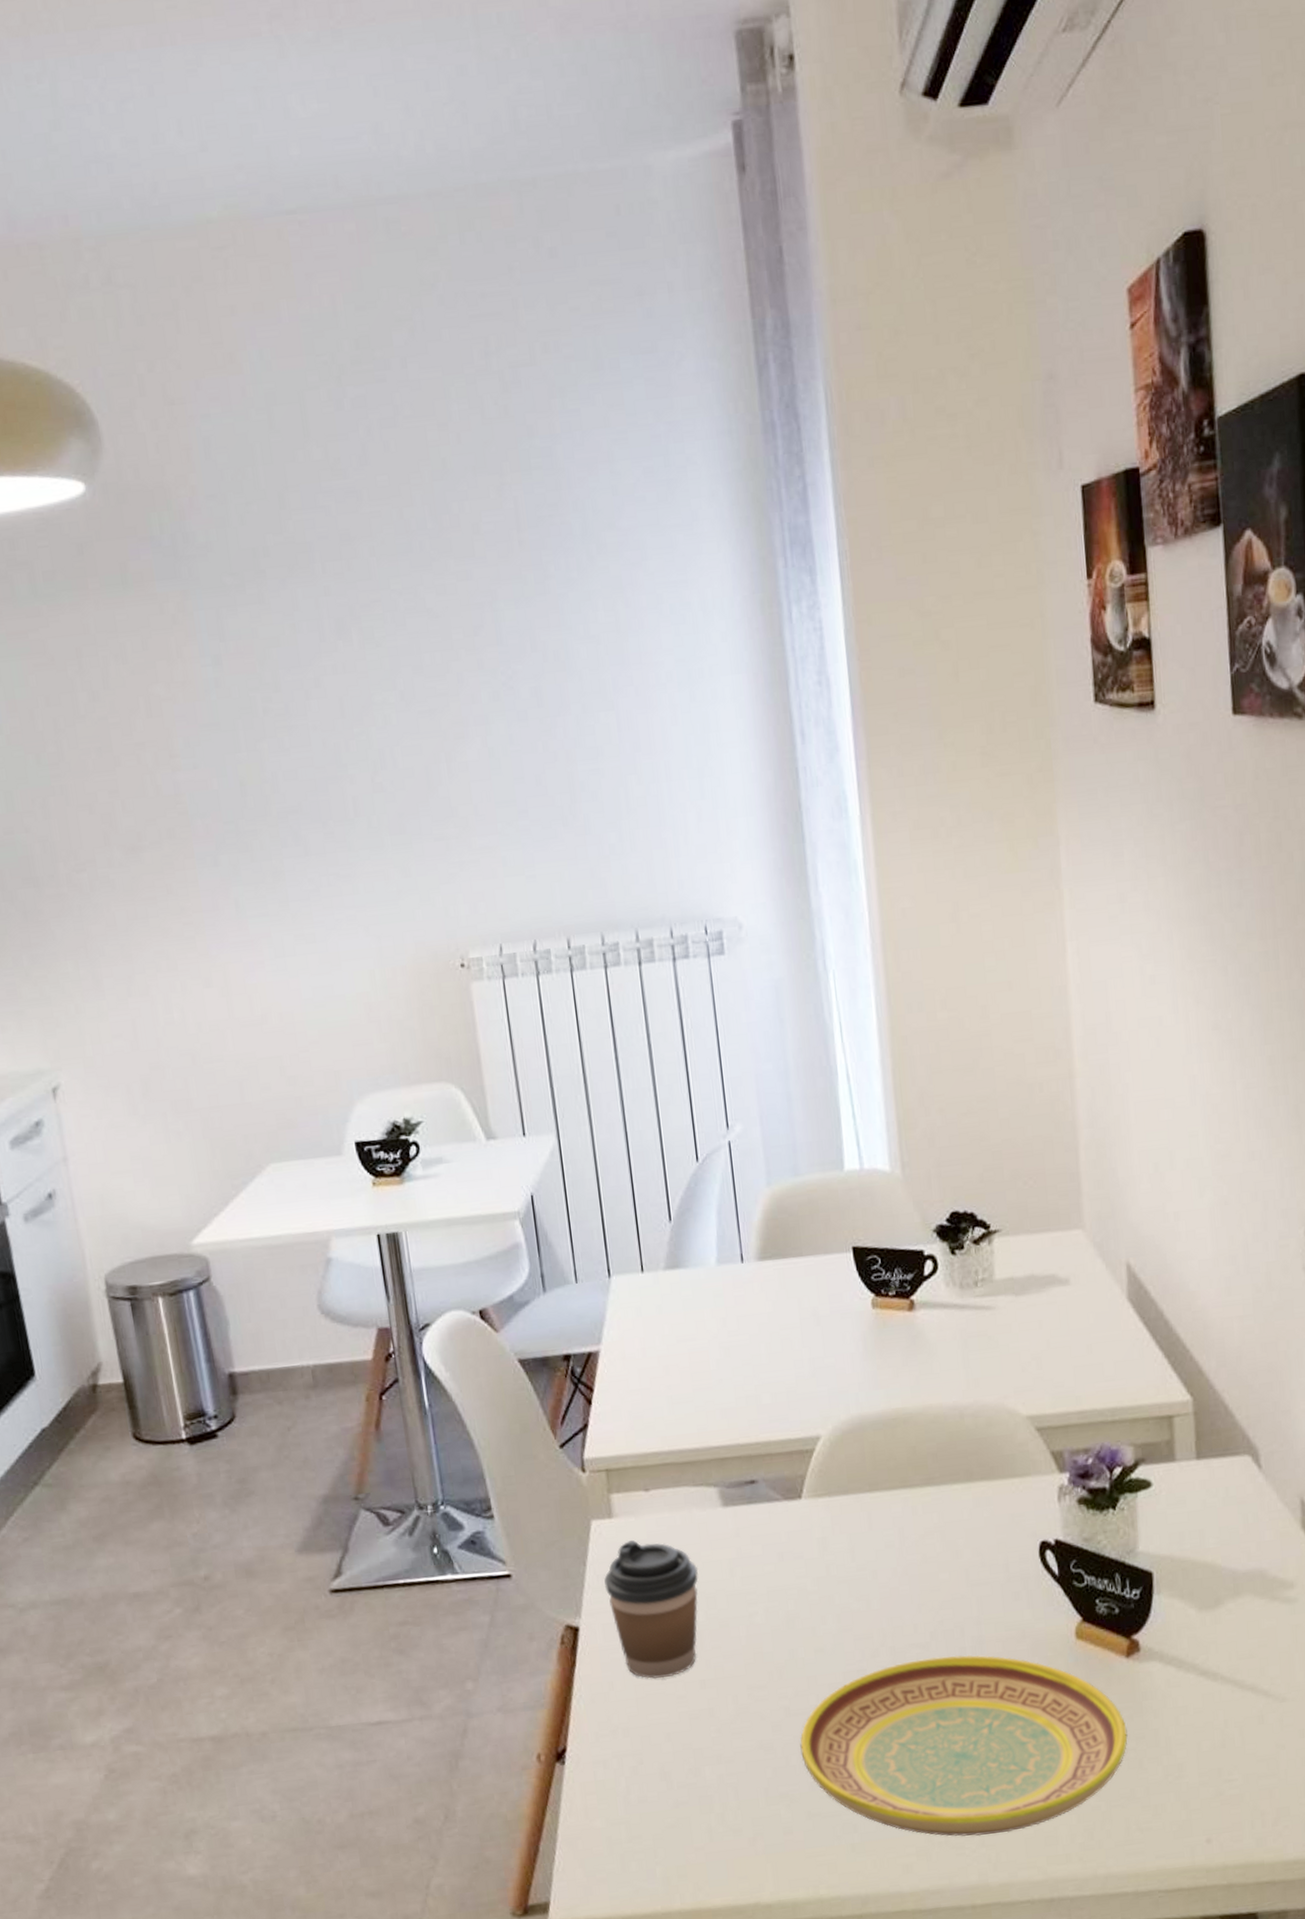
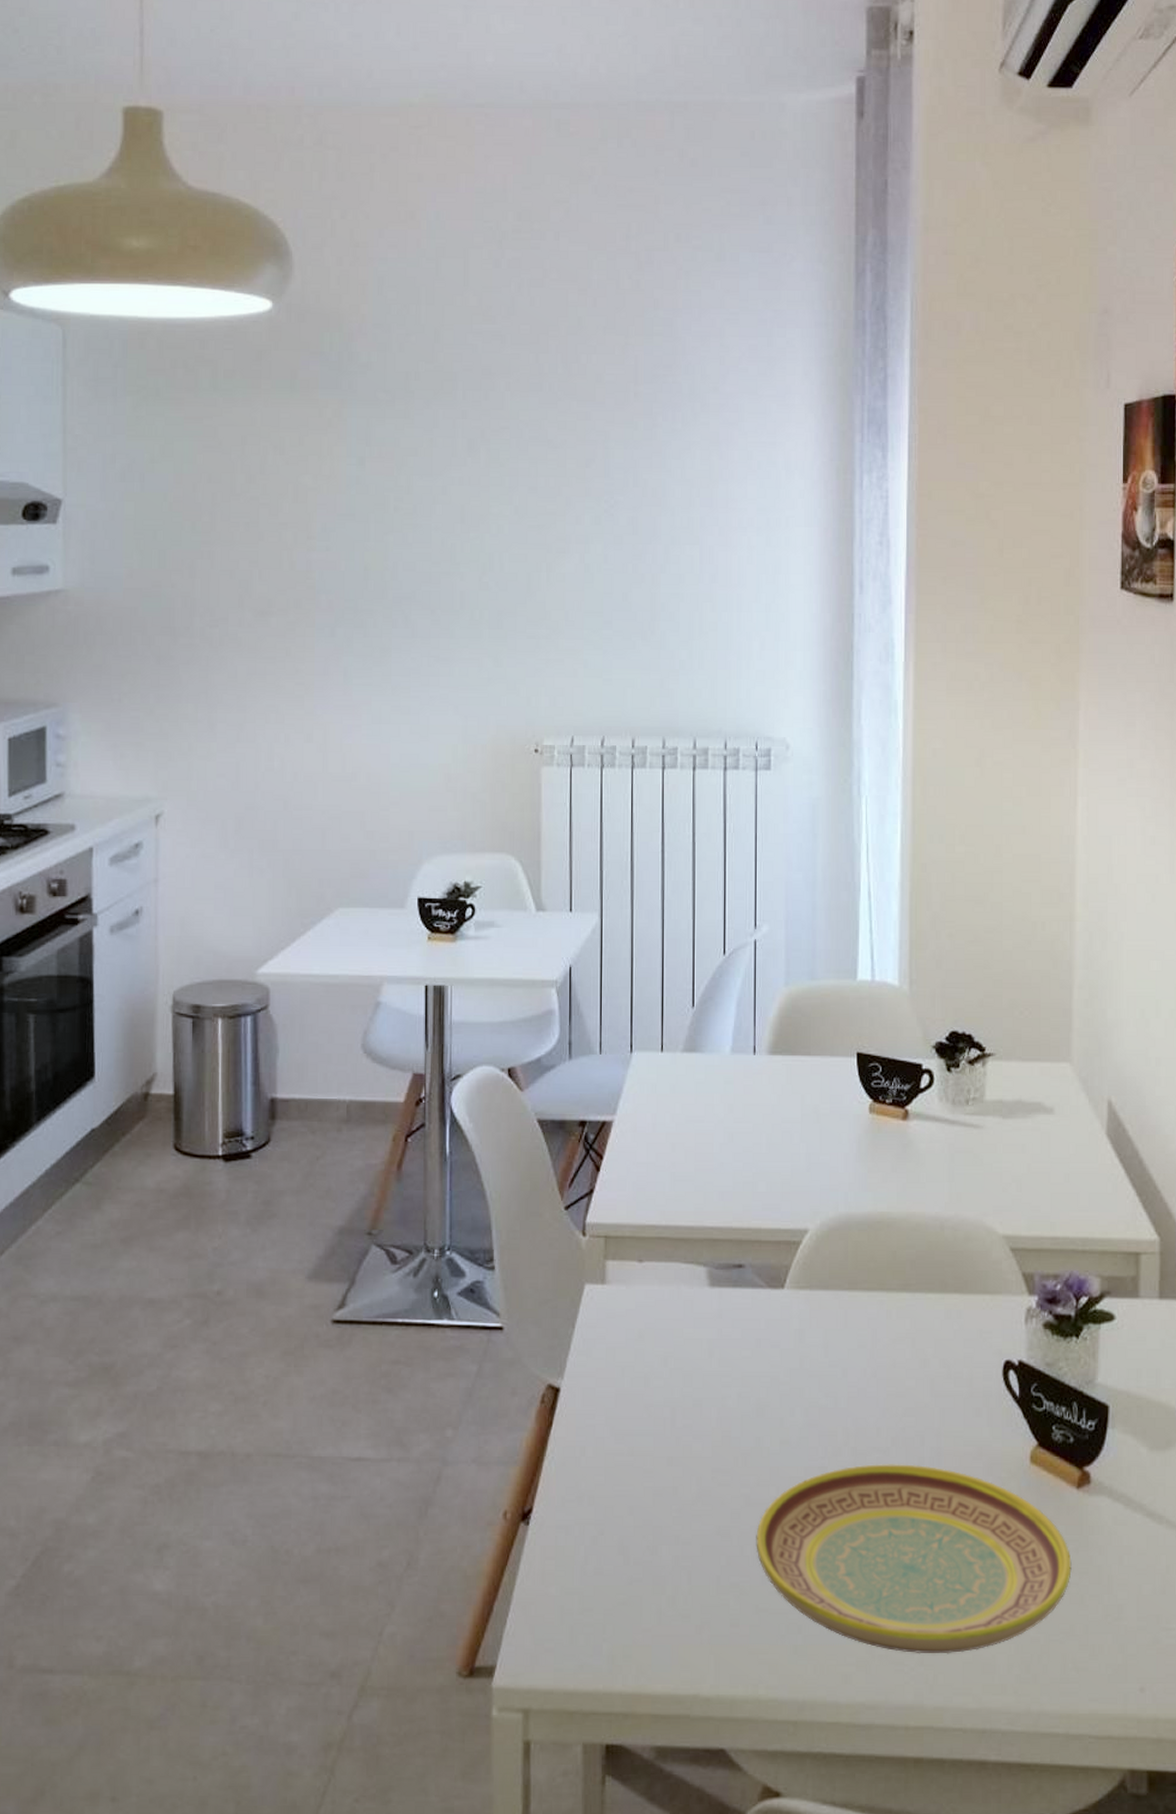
coffee cup: present [604,1540,699,1679] -> none [590,1309,680,1450]

